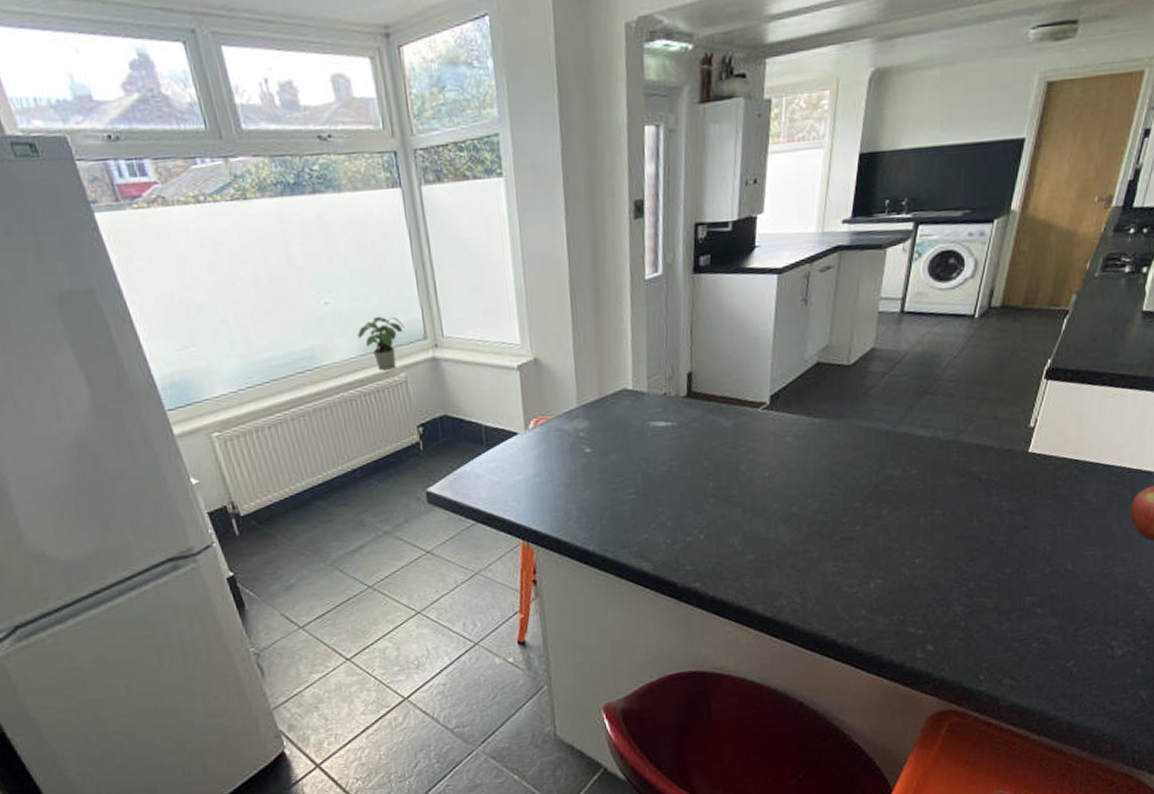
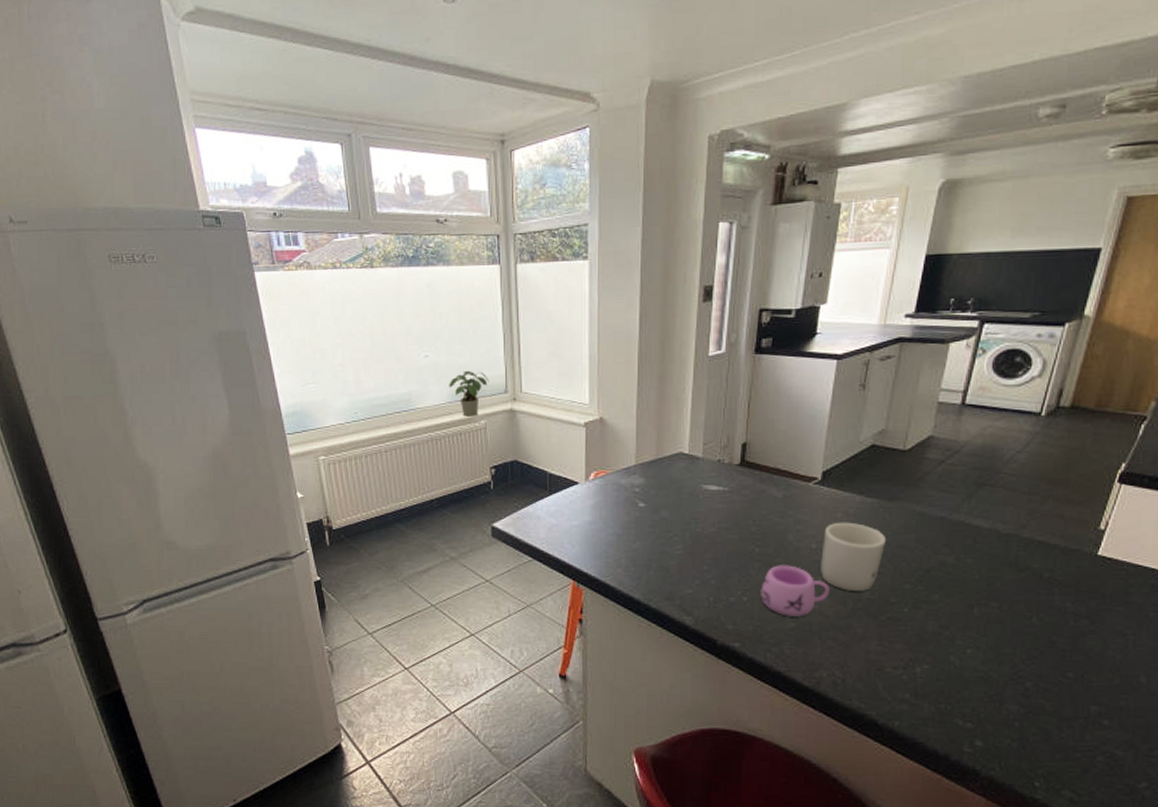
mug: none [717,496,785,550] -> present [761,565,829,618]
mug: none [774,445,836,516] -> present [821,522,887,591]

